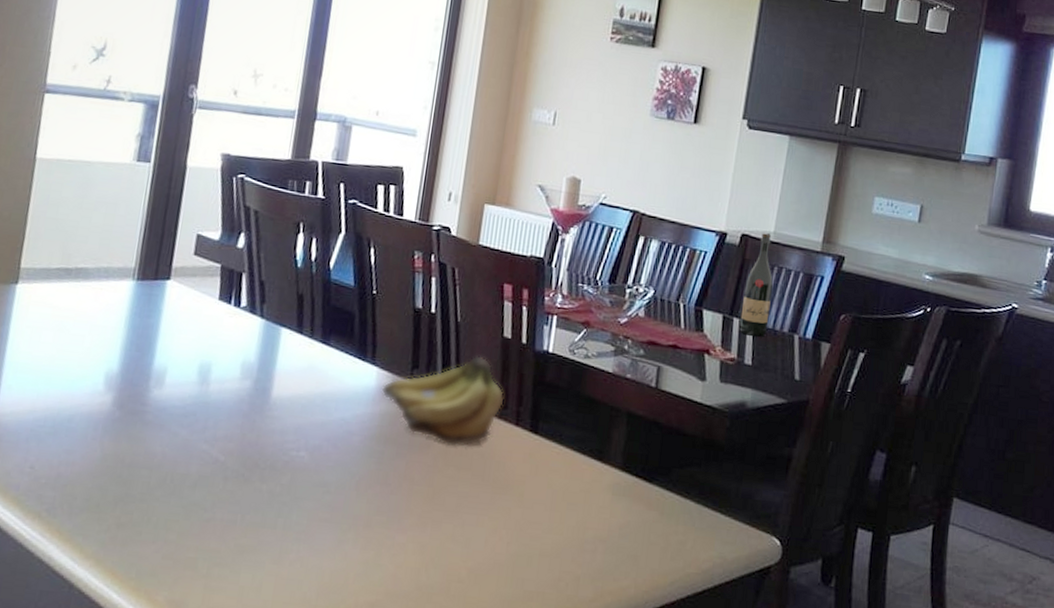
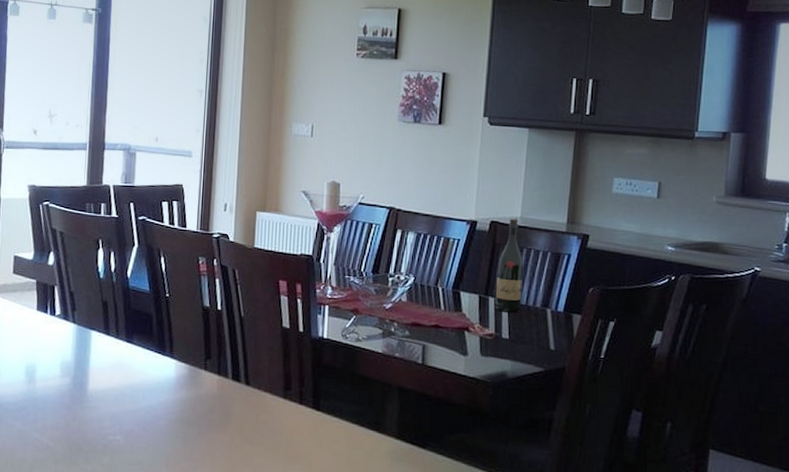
fruit: present [381,355,505,446] -> none [180,345,288,424]

